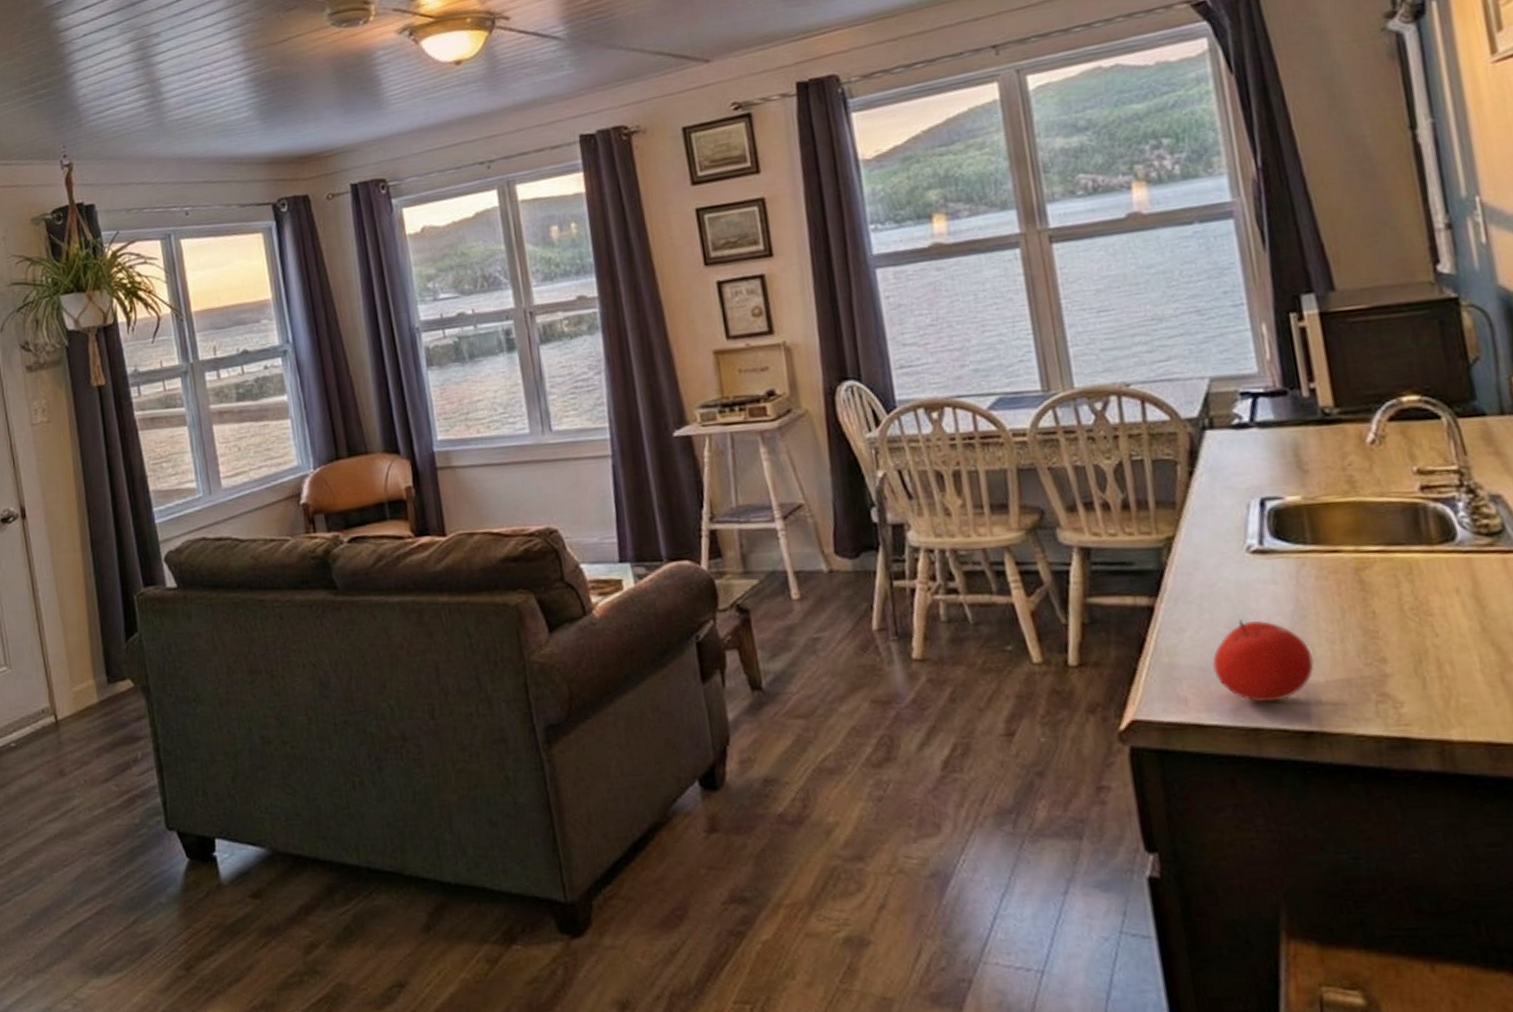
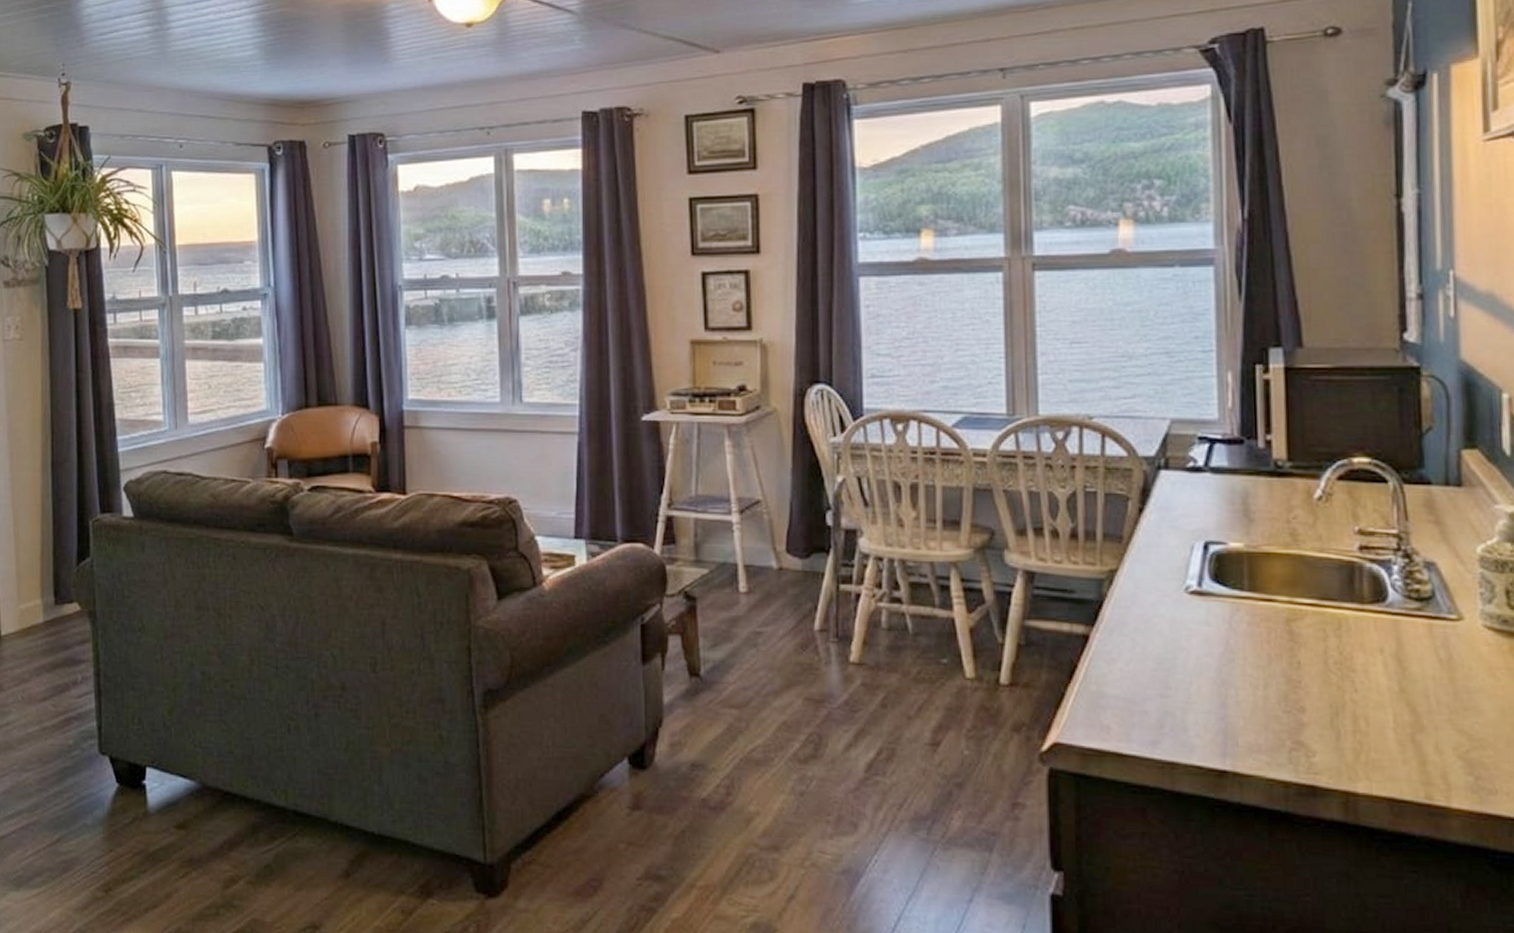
fruit: present [1212,619,1315,703] -> none [1138,656,1236,739]

